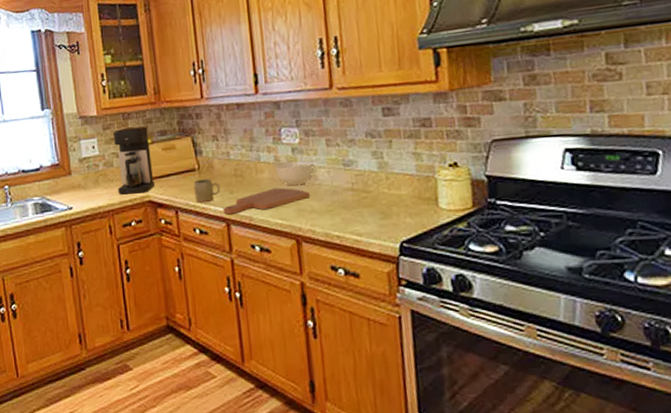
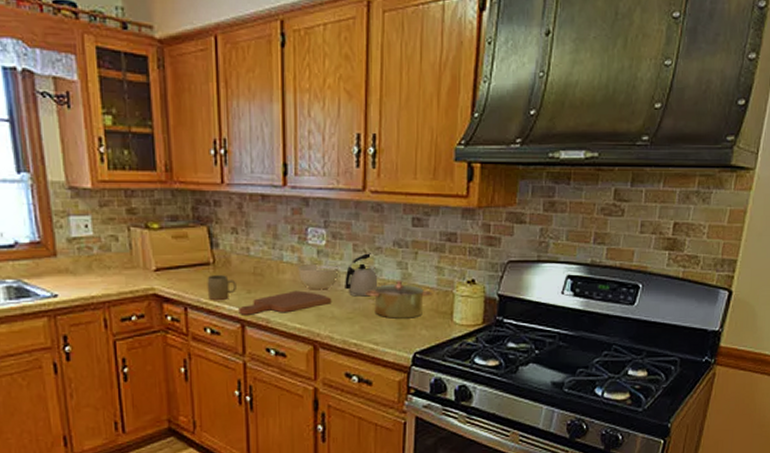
coffee maker: present [113,126,155,195] -> none [111,208,161,285]
kettle: none [321,146,361,190] -> present [345,253,384,297]
cooking pot: none [342,169,412,209] -> present [364,280,432,319]

